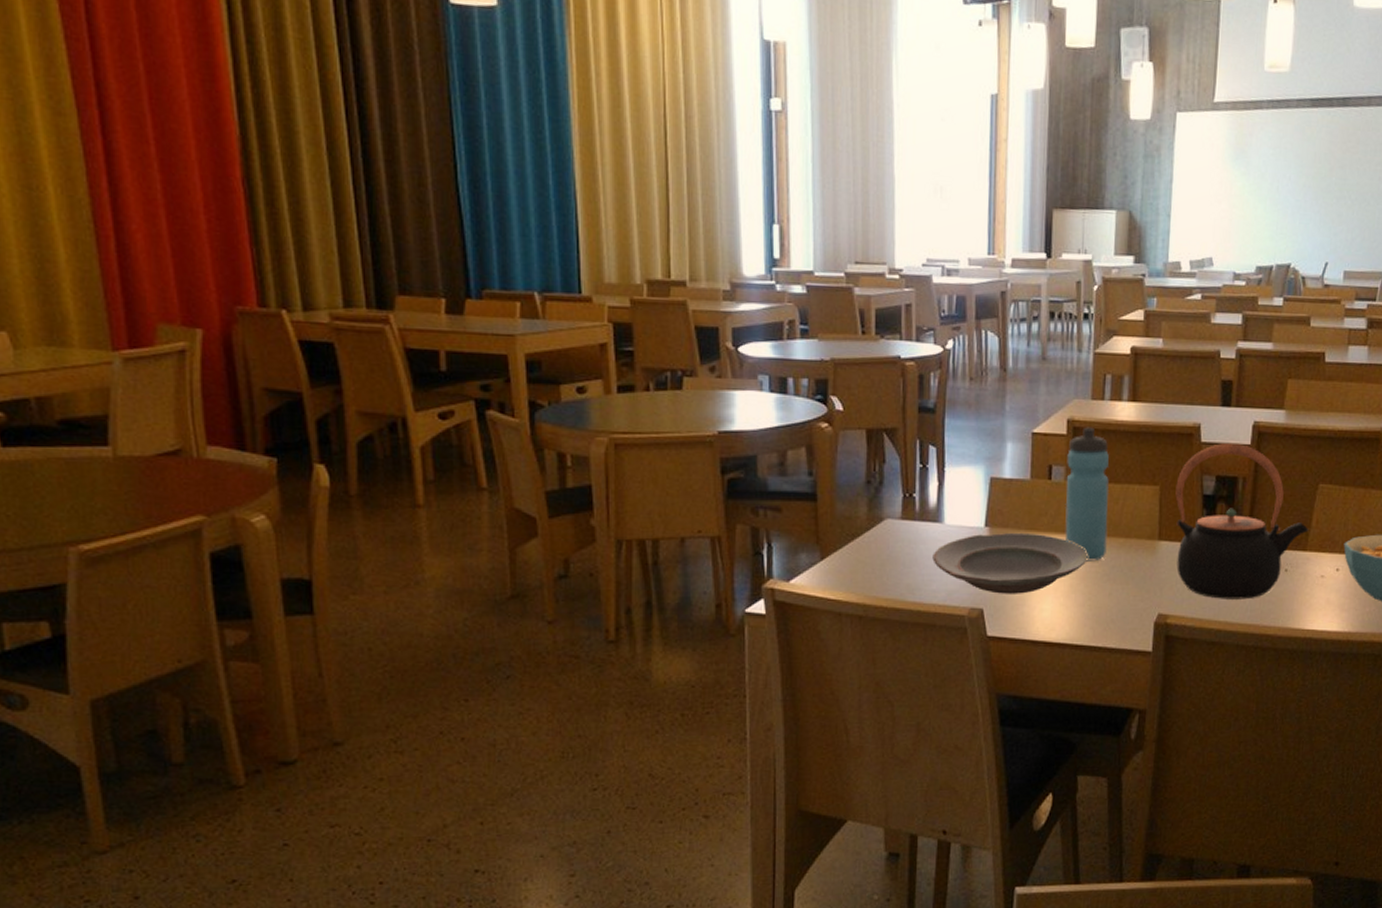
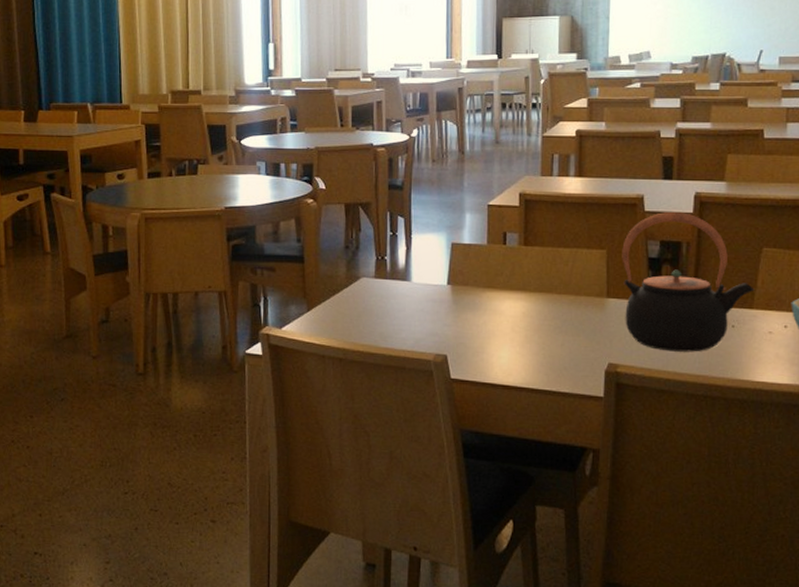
plate: present [932,532,1088,594] -> none [402,289,541,343]
water bottle: present [1065,427,1110,562] -> none [519,199,560,316]

